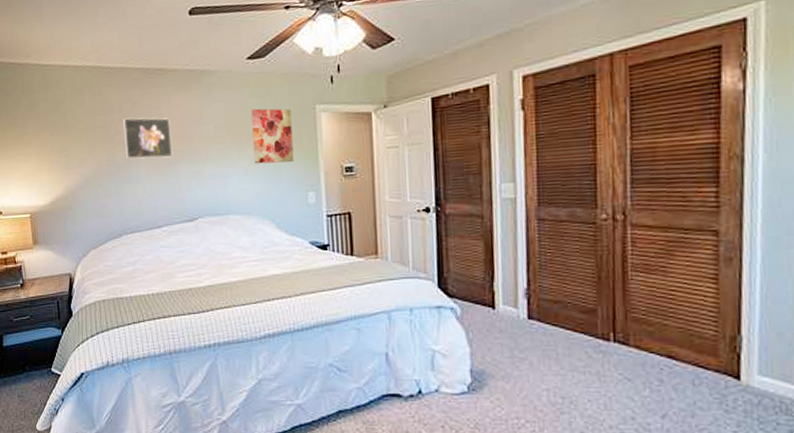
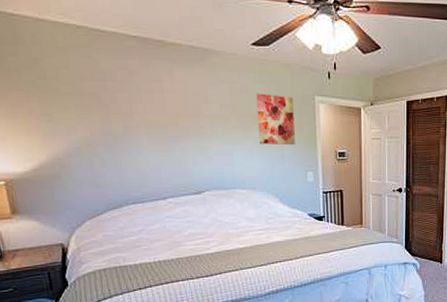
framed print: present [123,117,173,160] -> none [119,87,177,132]

